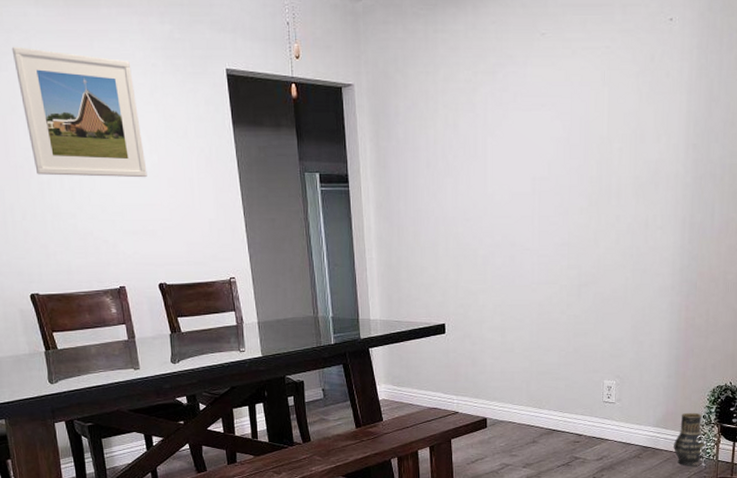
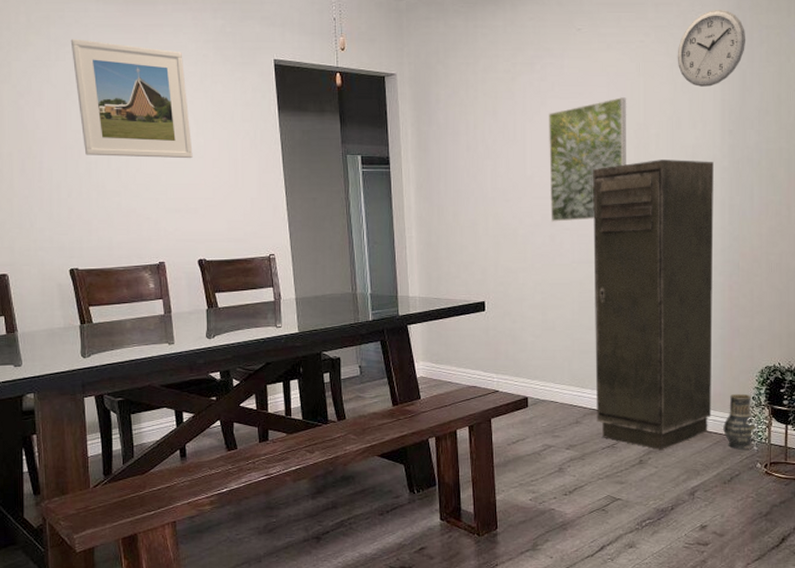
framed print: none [510,109,591,242] -> present [549,97,627,222]
storage cabinet: none [552,176,676,468] -> present [593,160,714,451]
wall clock: none [643,10,716,97] -> present [677,9,746,87]

